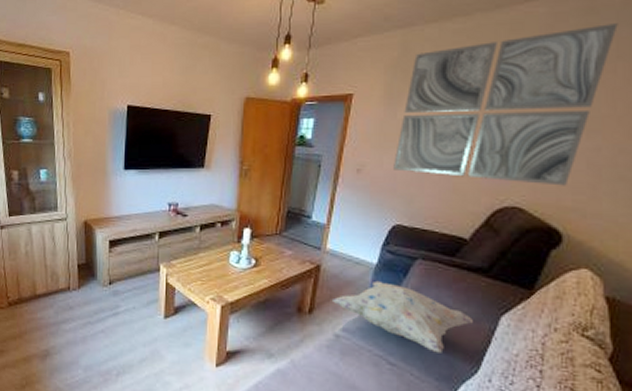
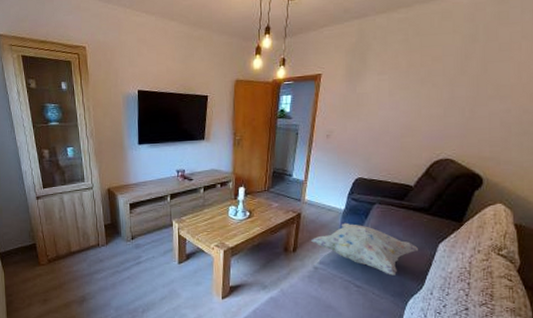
wall art: present [393,23,618,186] -> none [355,10,522,141]

